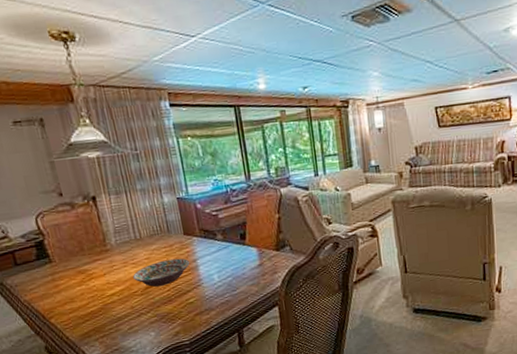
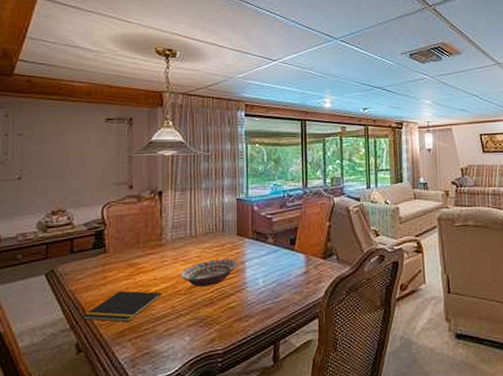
notepad: none [44,295,119,326] -> present [82,290,162,323]

